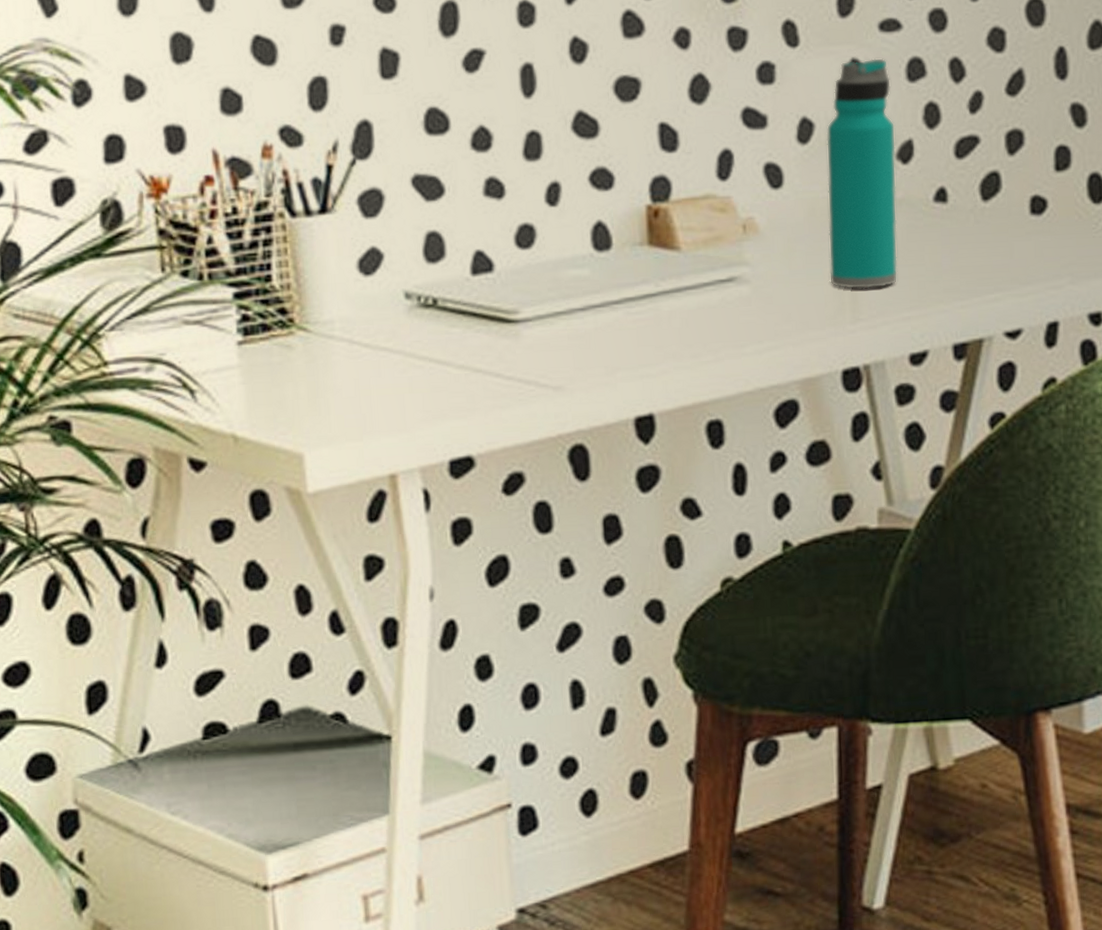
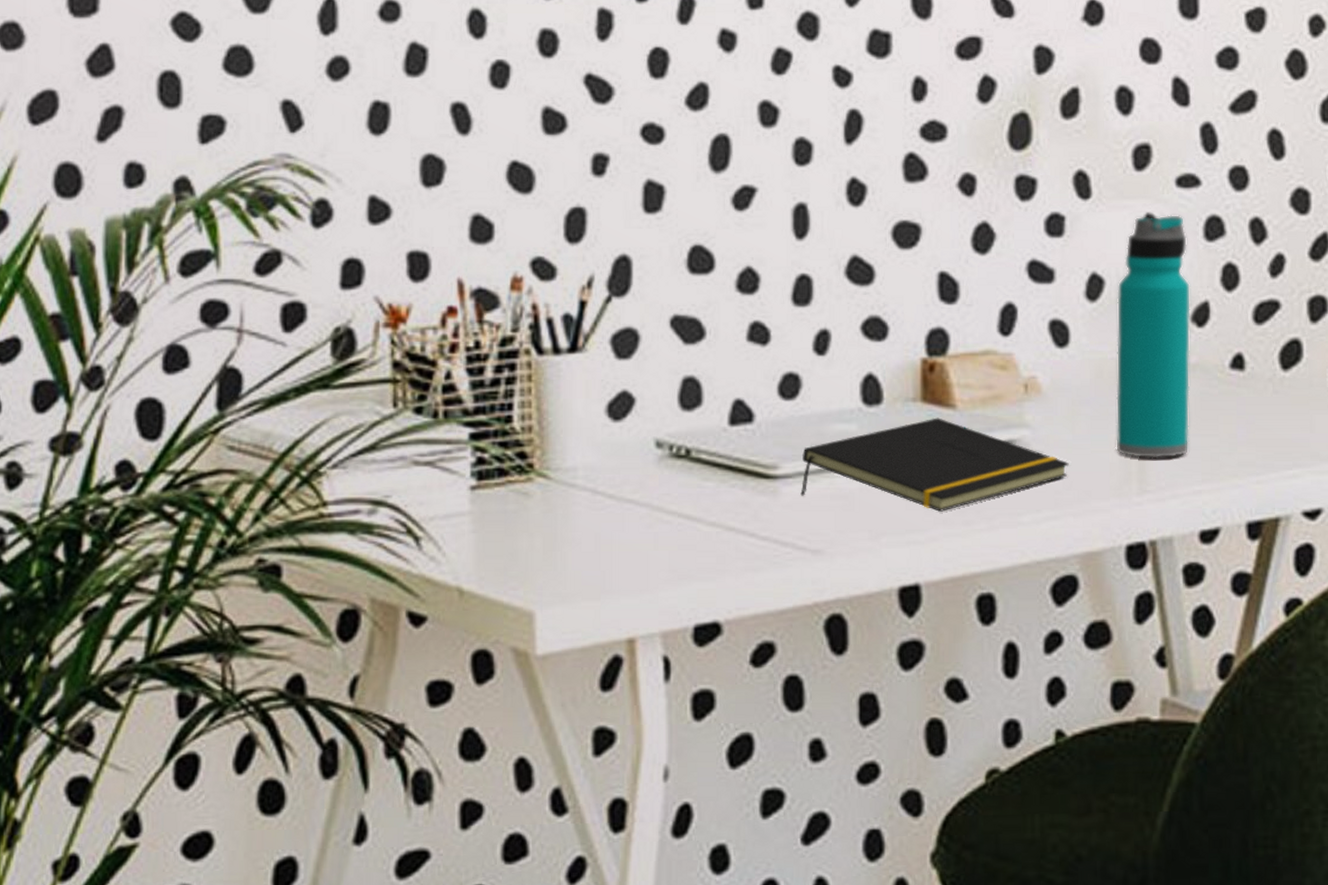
notepad: none [540,259,787,347] -> present [800,417,1069,512]

